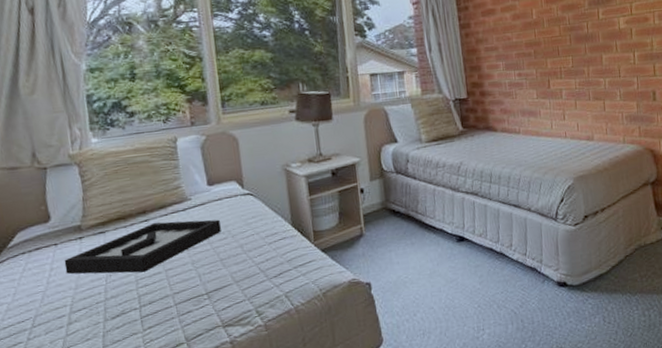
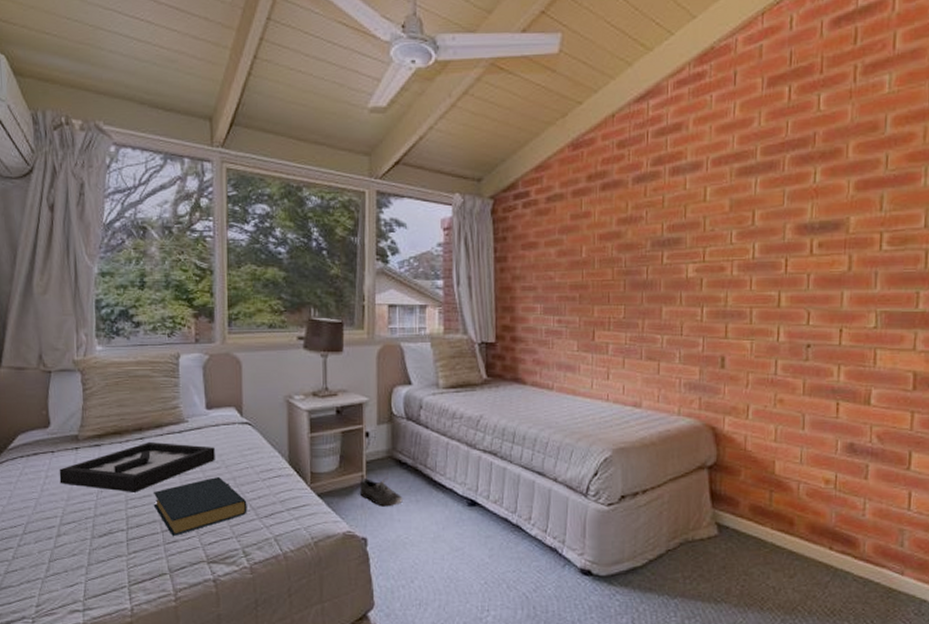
hardback book: none [162,246,257,307] -> present [153,476,247,536]
shoe: none [359,225,400,253] -> present [359,476,403,507]

